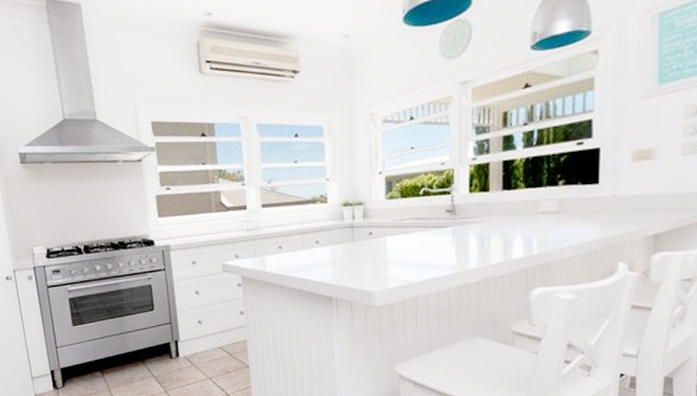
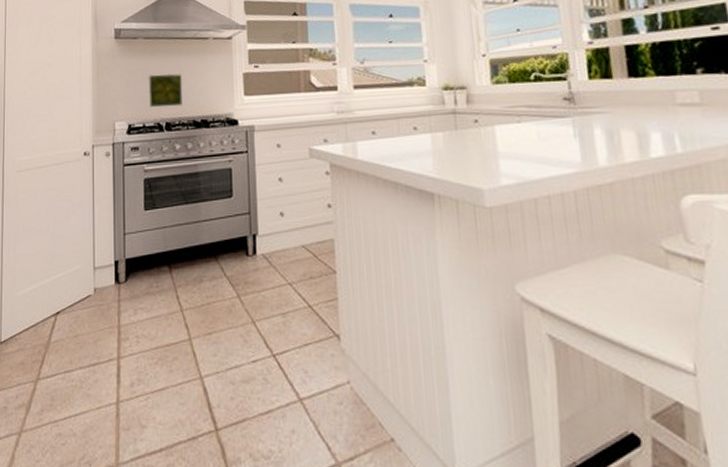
decorative tile: none [60,198,98,232] -> present [148,73,183,108]

